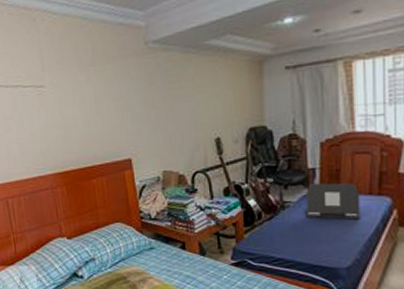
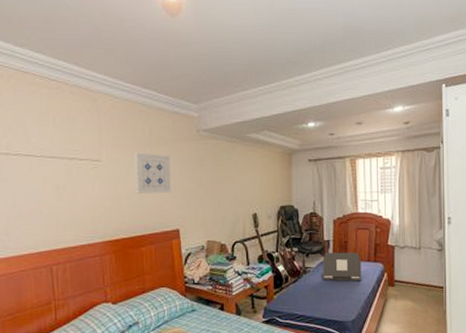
wall art: none [78,74,120,121] -> present [134,152,171,194]

